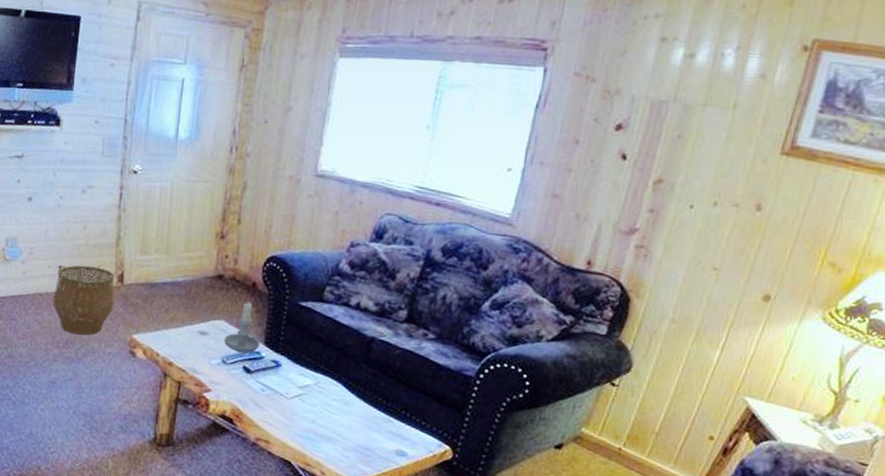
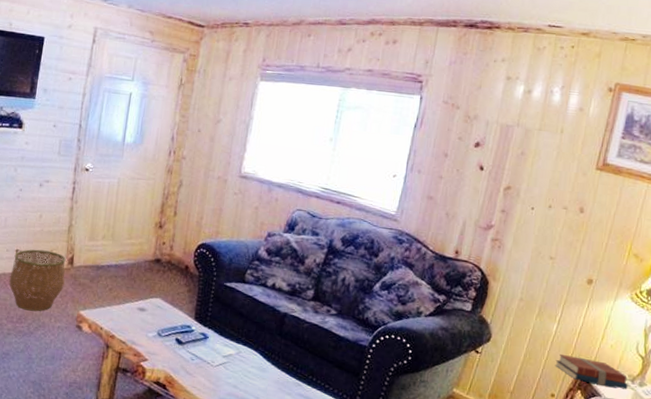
candle: present [224,301,260,353] -> none [160,282,191,327]
books: none [715,388,814,433] -> present [555,354,628,390]

